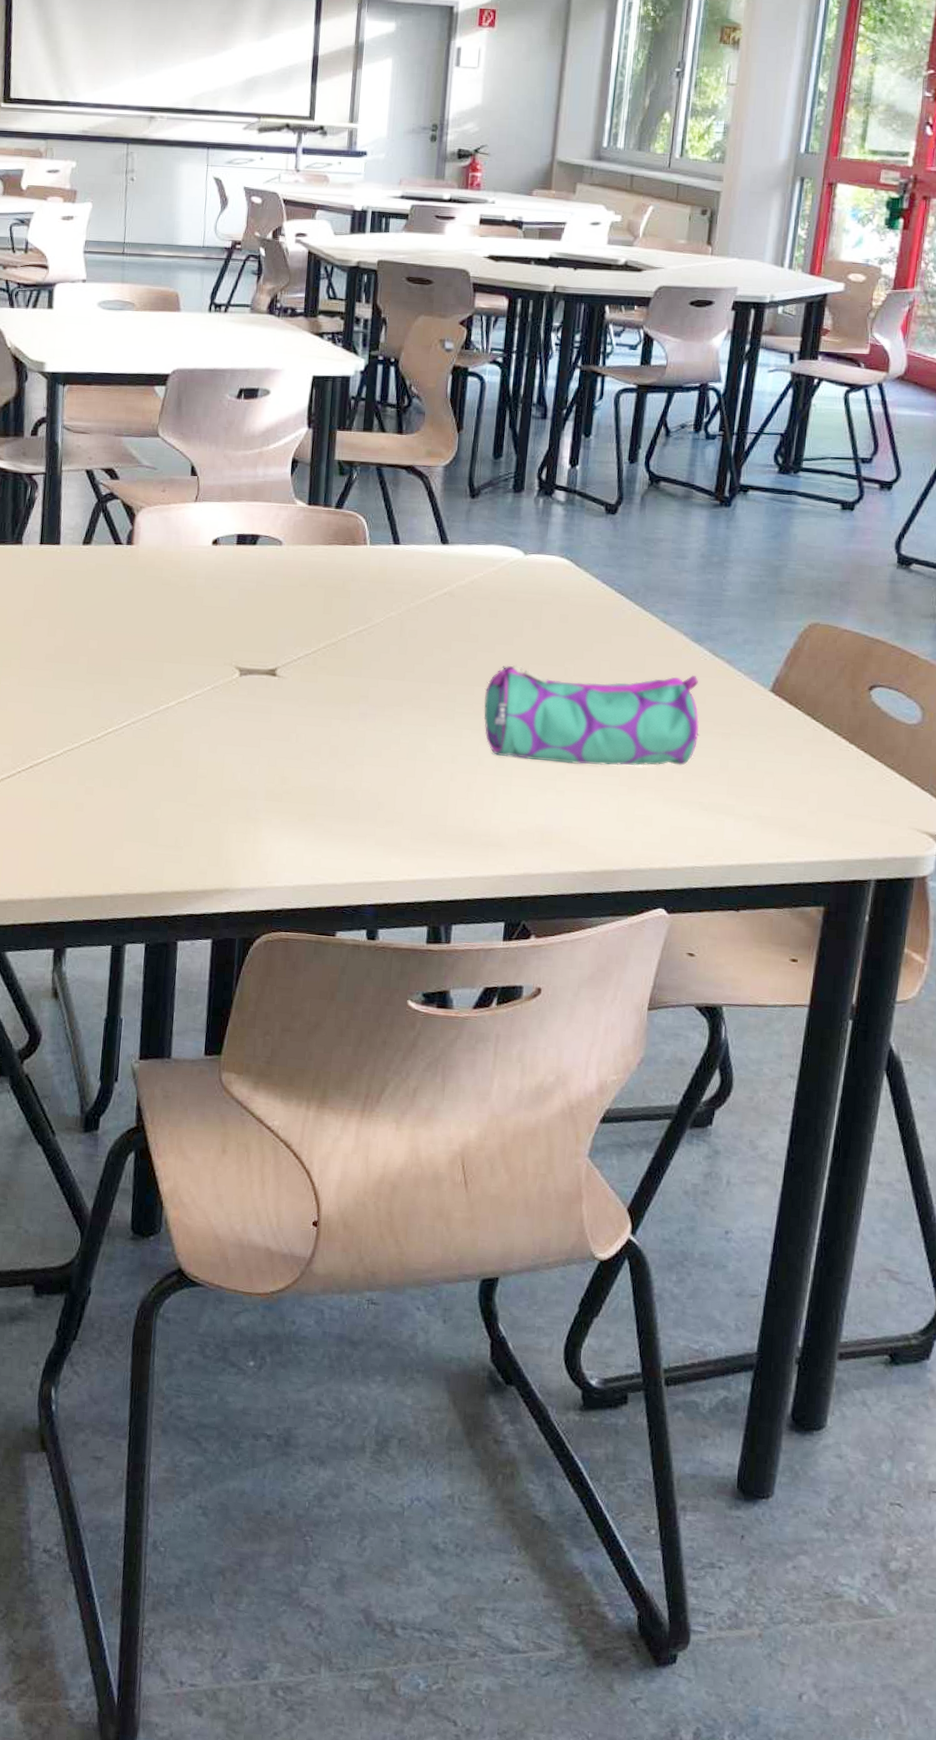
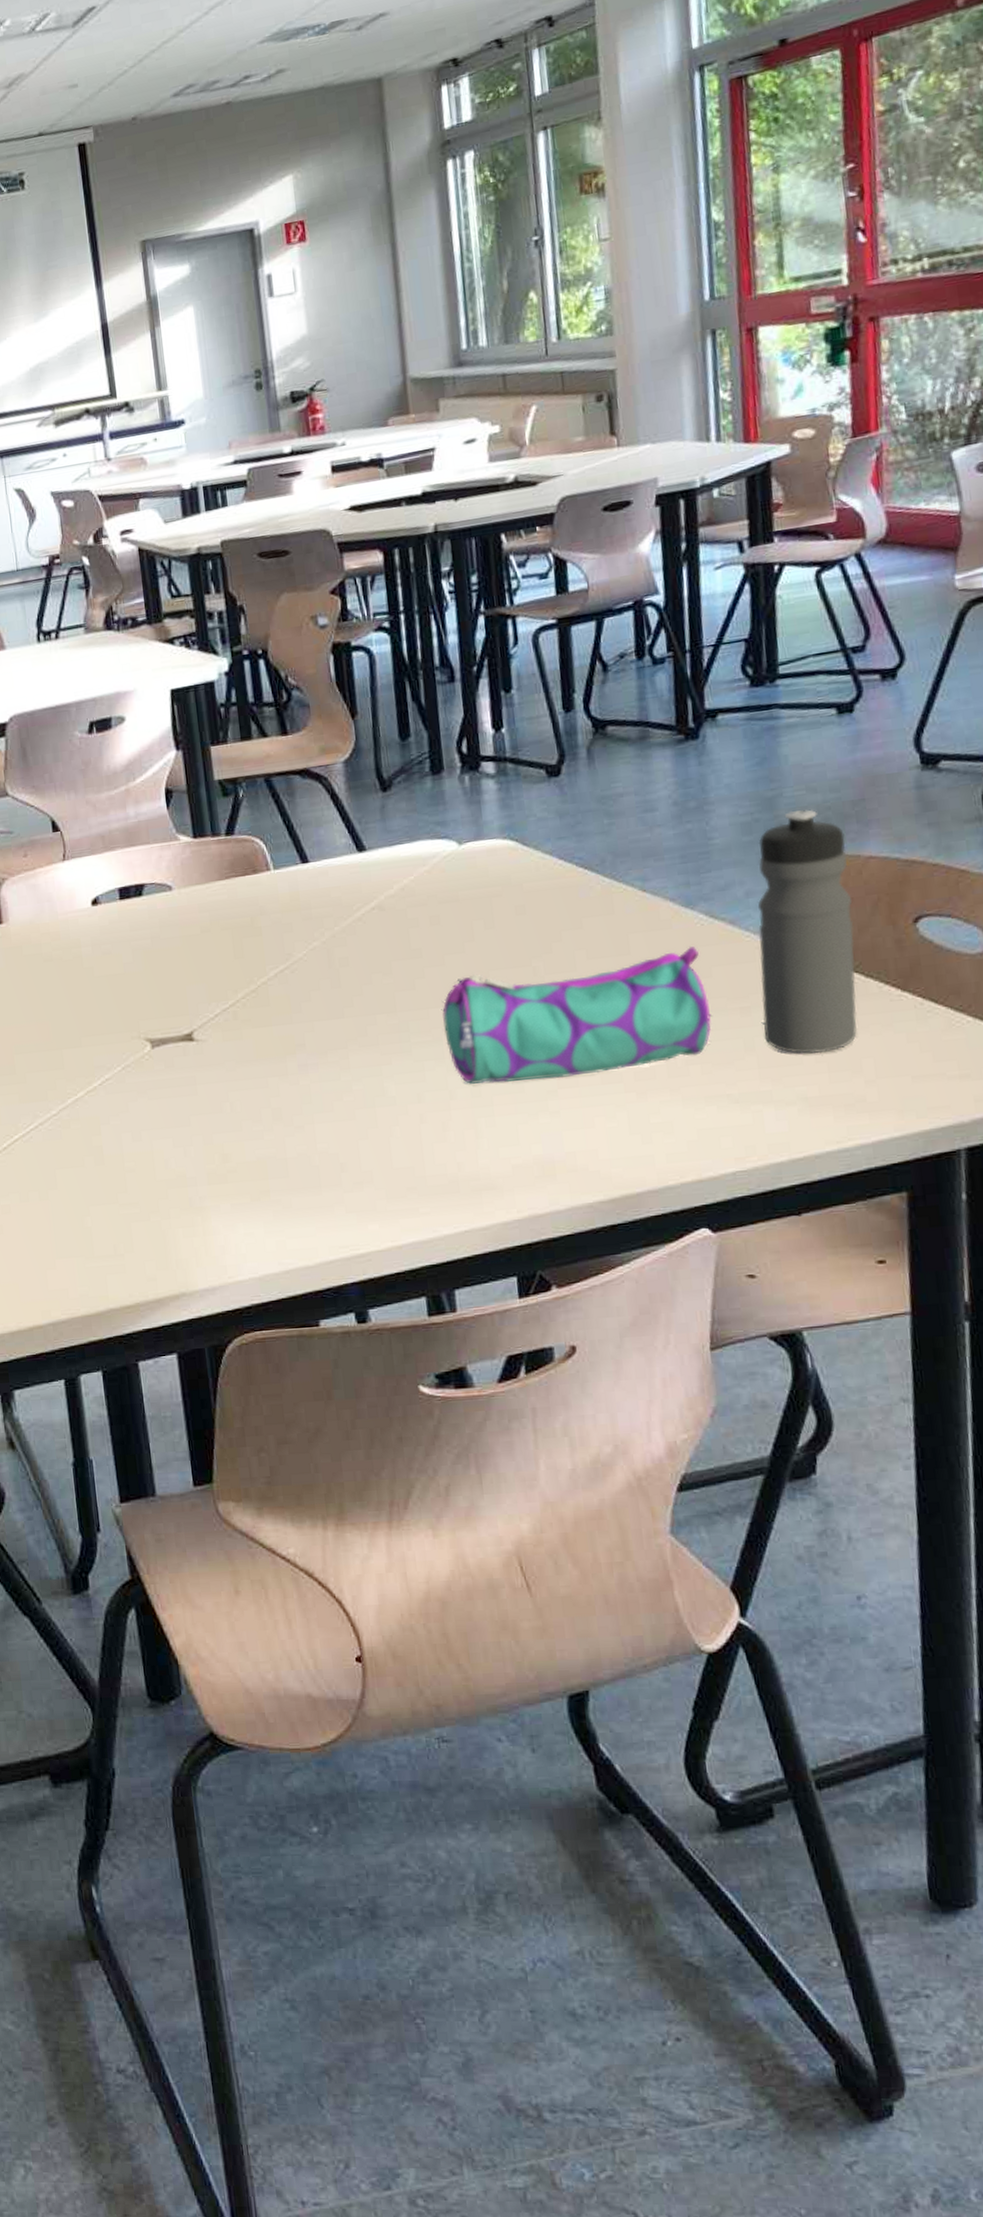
water bottle: none [737,580,829,782] -> present [757,809,858,1054]

